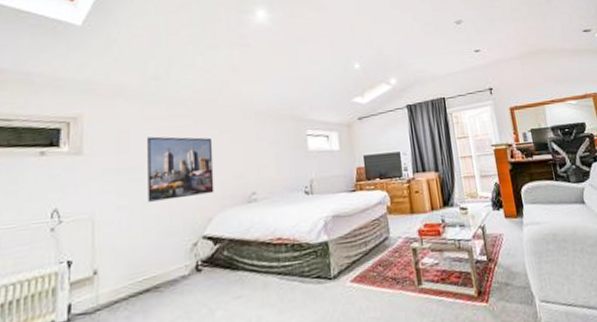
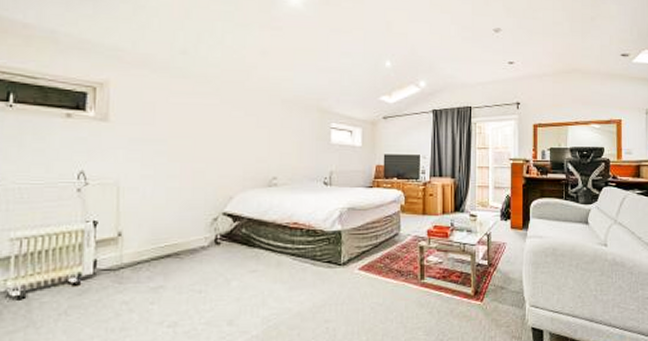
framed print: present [147,136,214,202] -> none [171,111,238,175]

